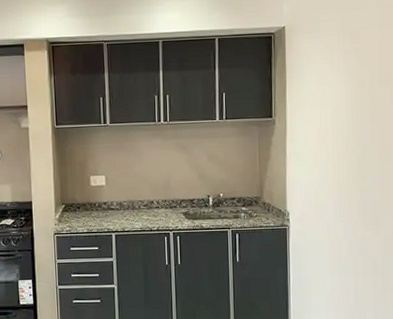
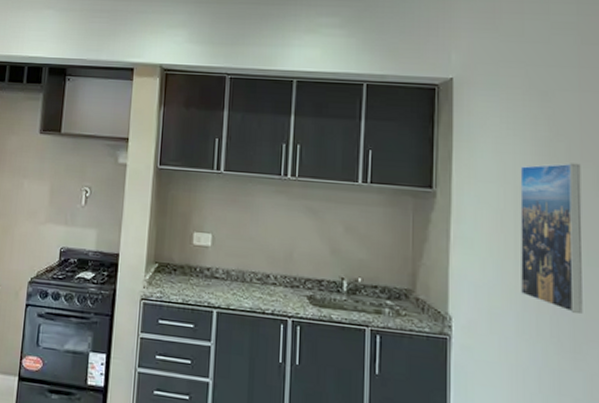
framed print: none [336,85,380,197] -> present [520,163,583,313]

